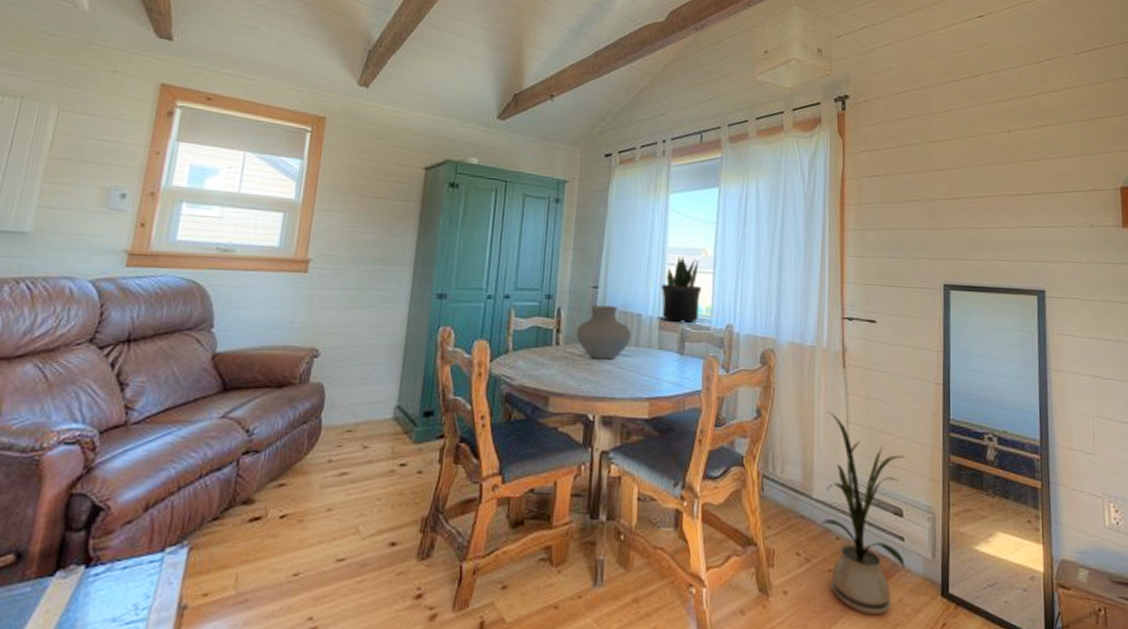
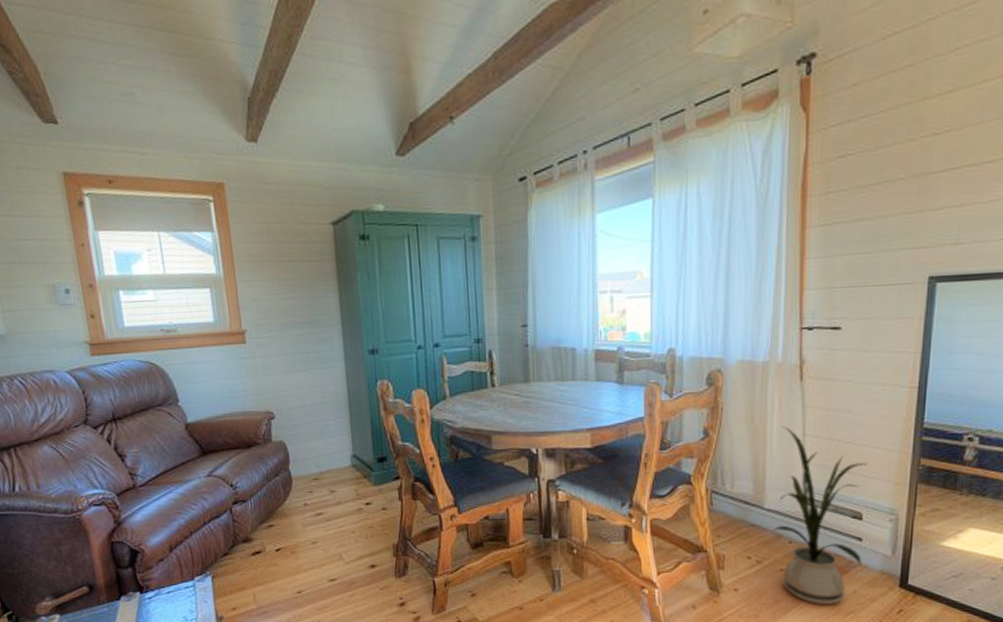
vase: present [576,305,631,360] -> none [510,343,567,397]
planter: present [661,256,702,323] -> none [595,282,639,352]

